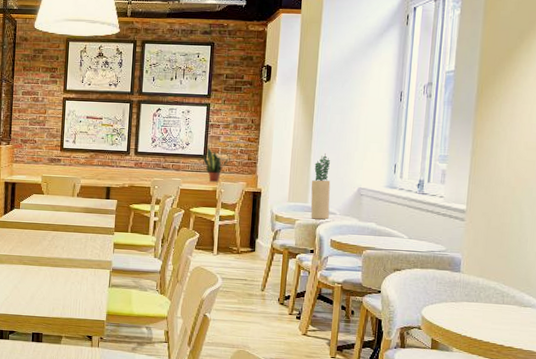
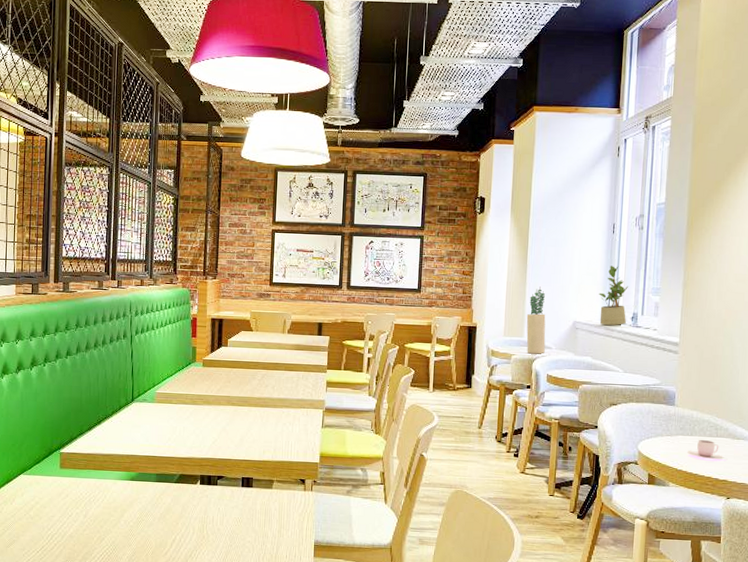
potted plant: present [203,146,228,183] -> none [417,280,442,318]
potted plant: none [385,133,415,193] -> present [599,266,628,326]
teacup: none [471,306,510,327] -> present [687,439,724,460]

